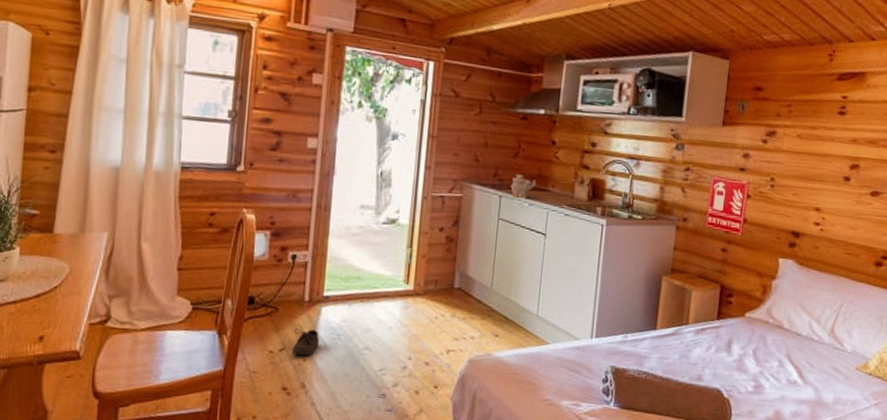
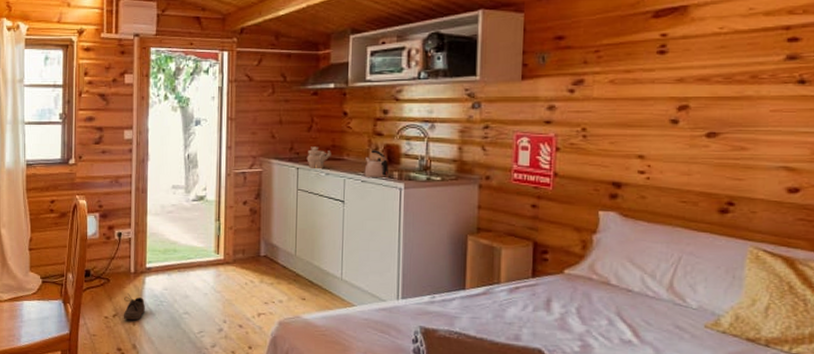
kettle: none [567,183,593,214] -> present [364,150,390,179]

